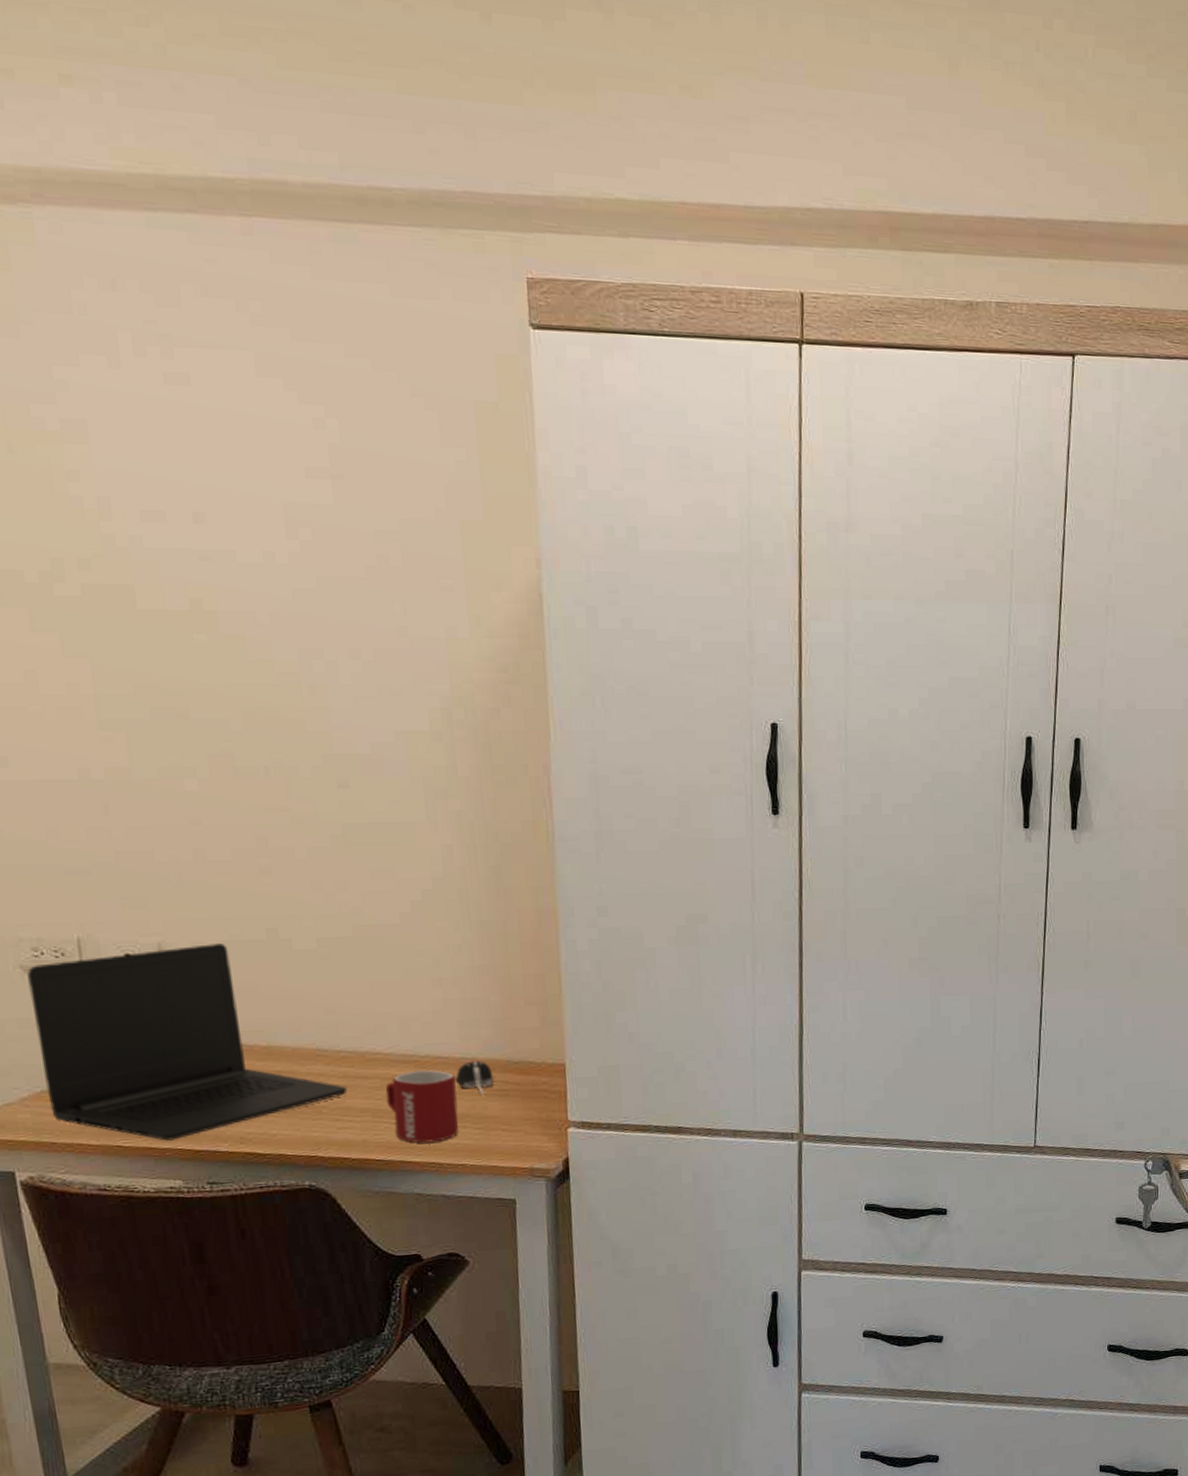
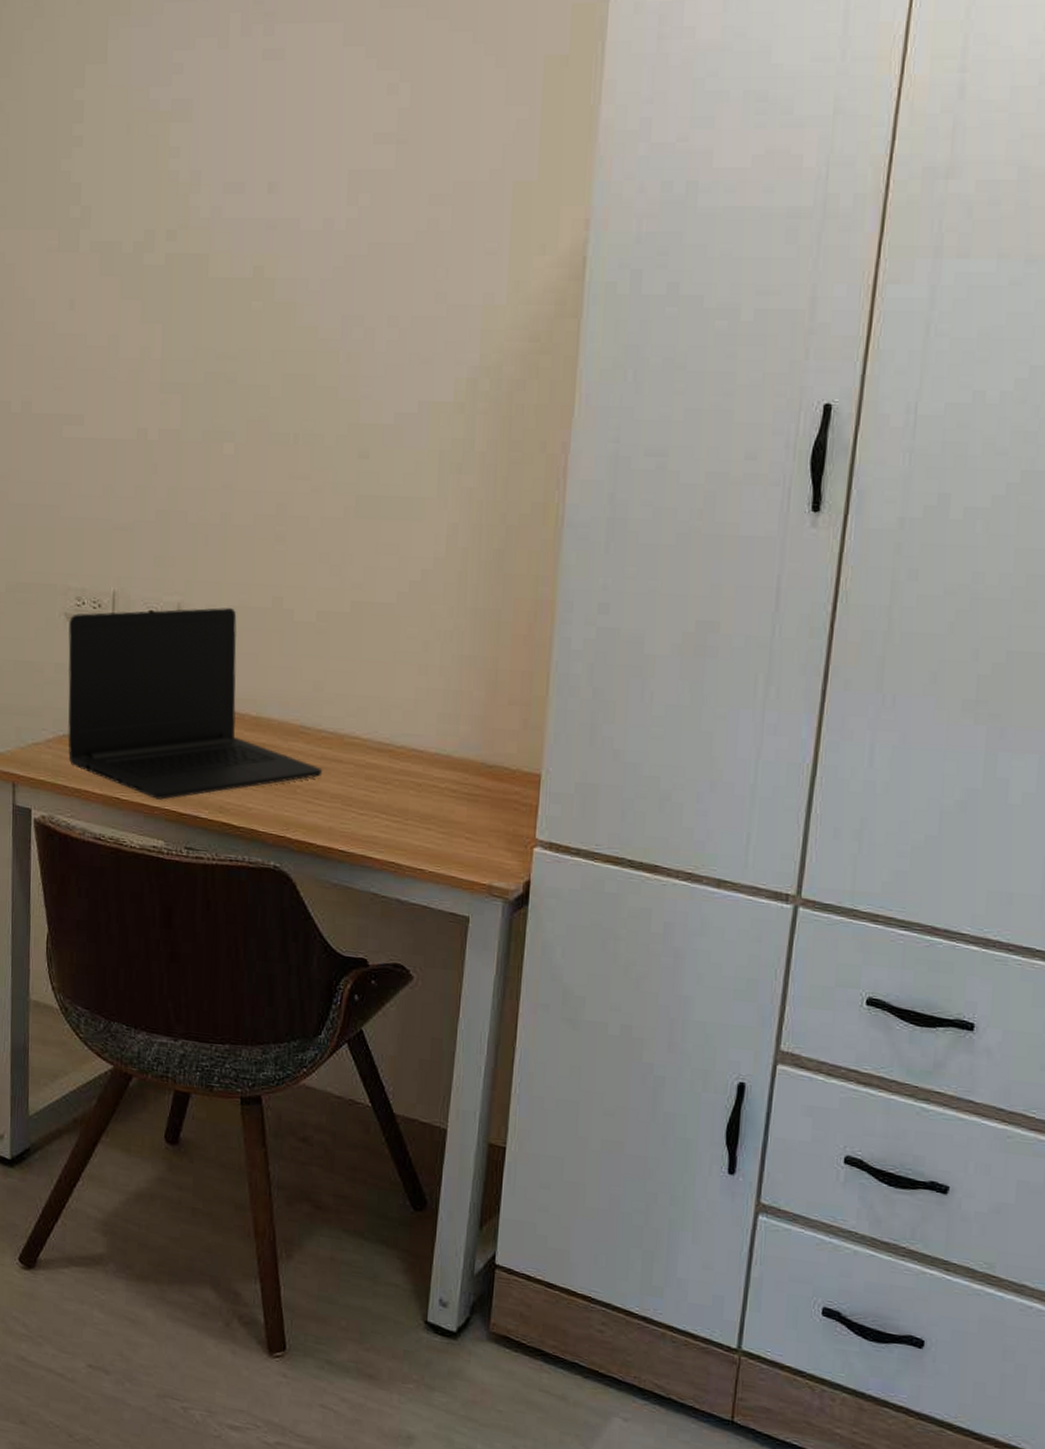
mug: present [385,1069,459,1143] -> none [357,761,428,841]
computer mouse: present [455,1061,494,1095] -> none [426,758,466,797]

